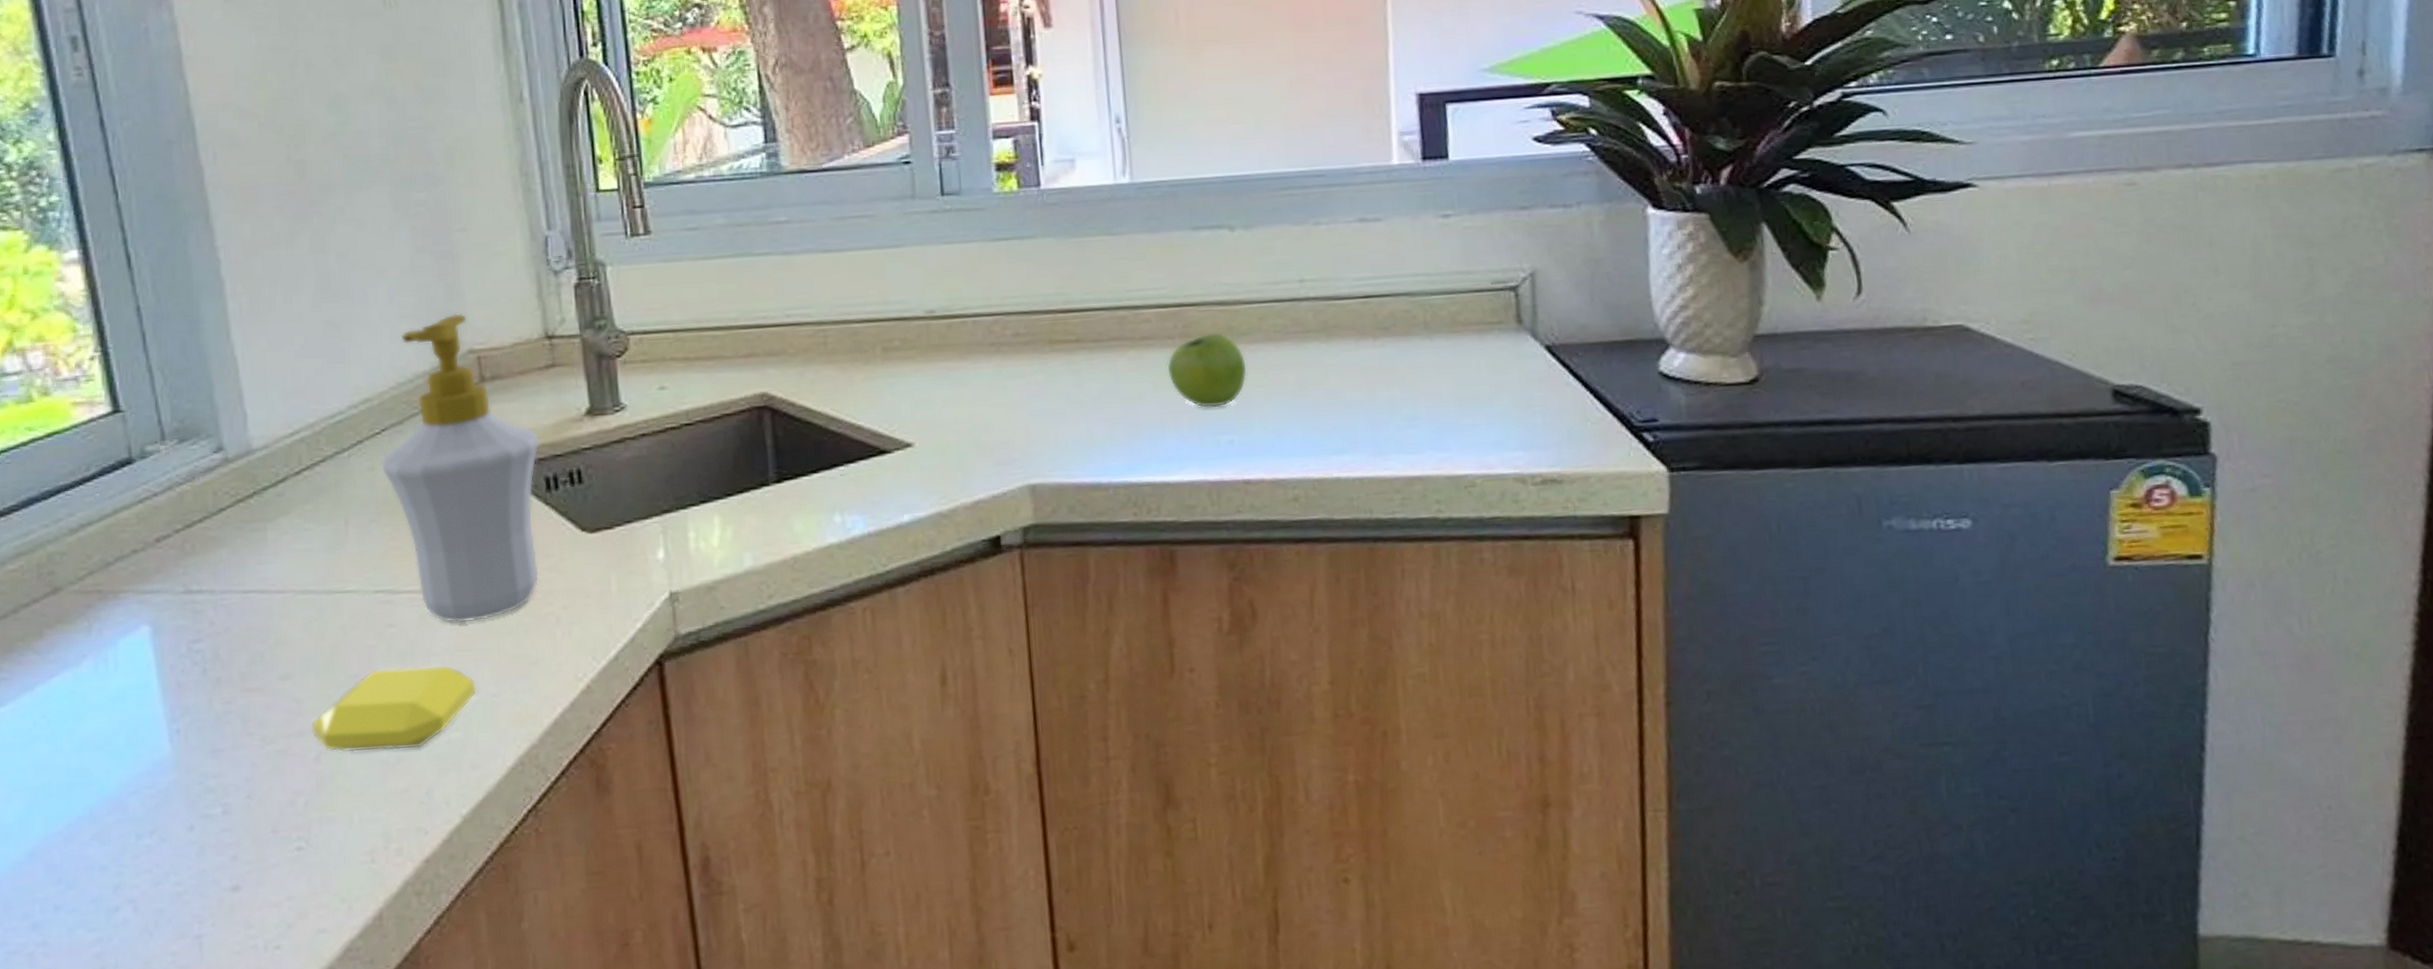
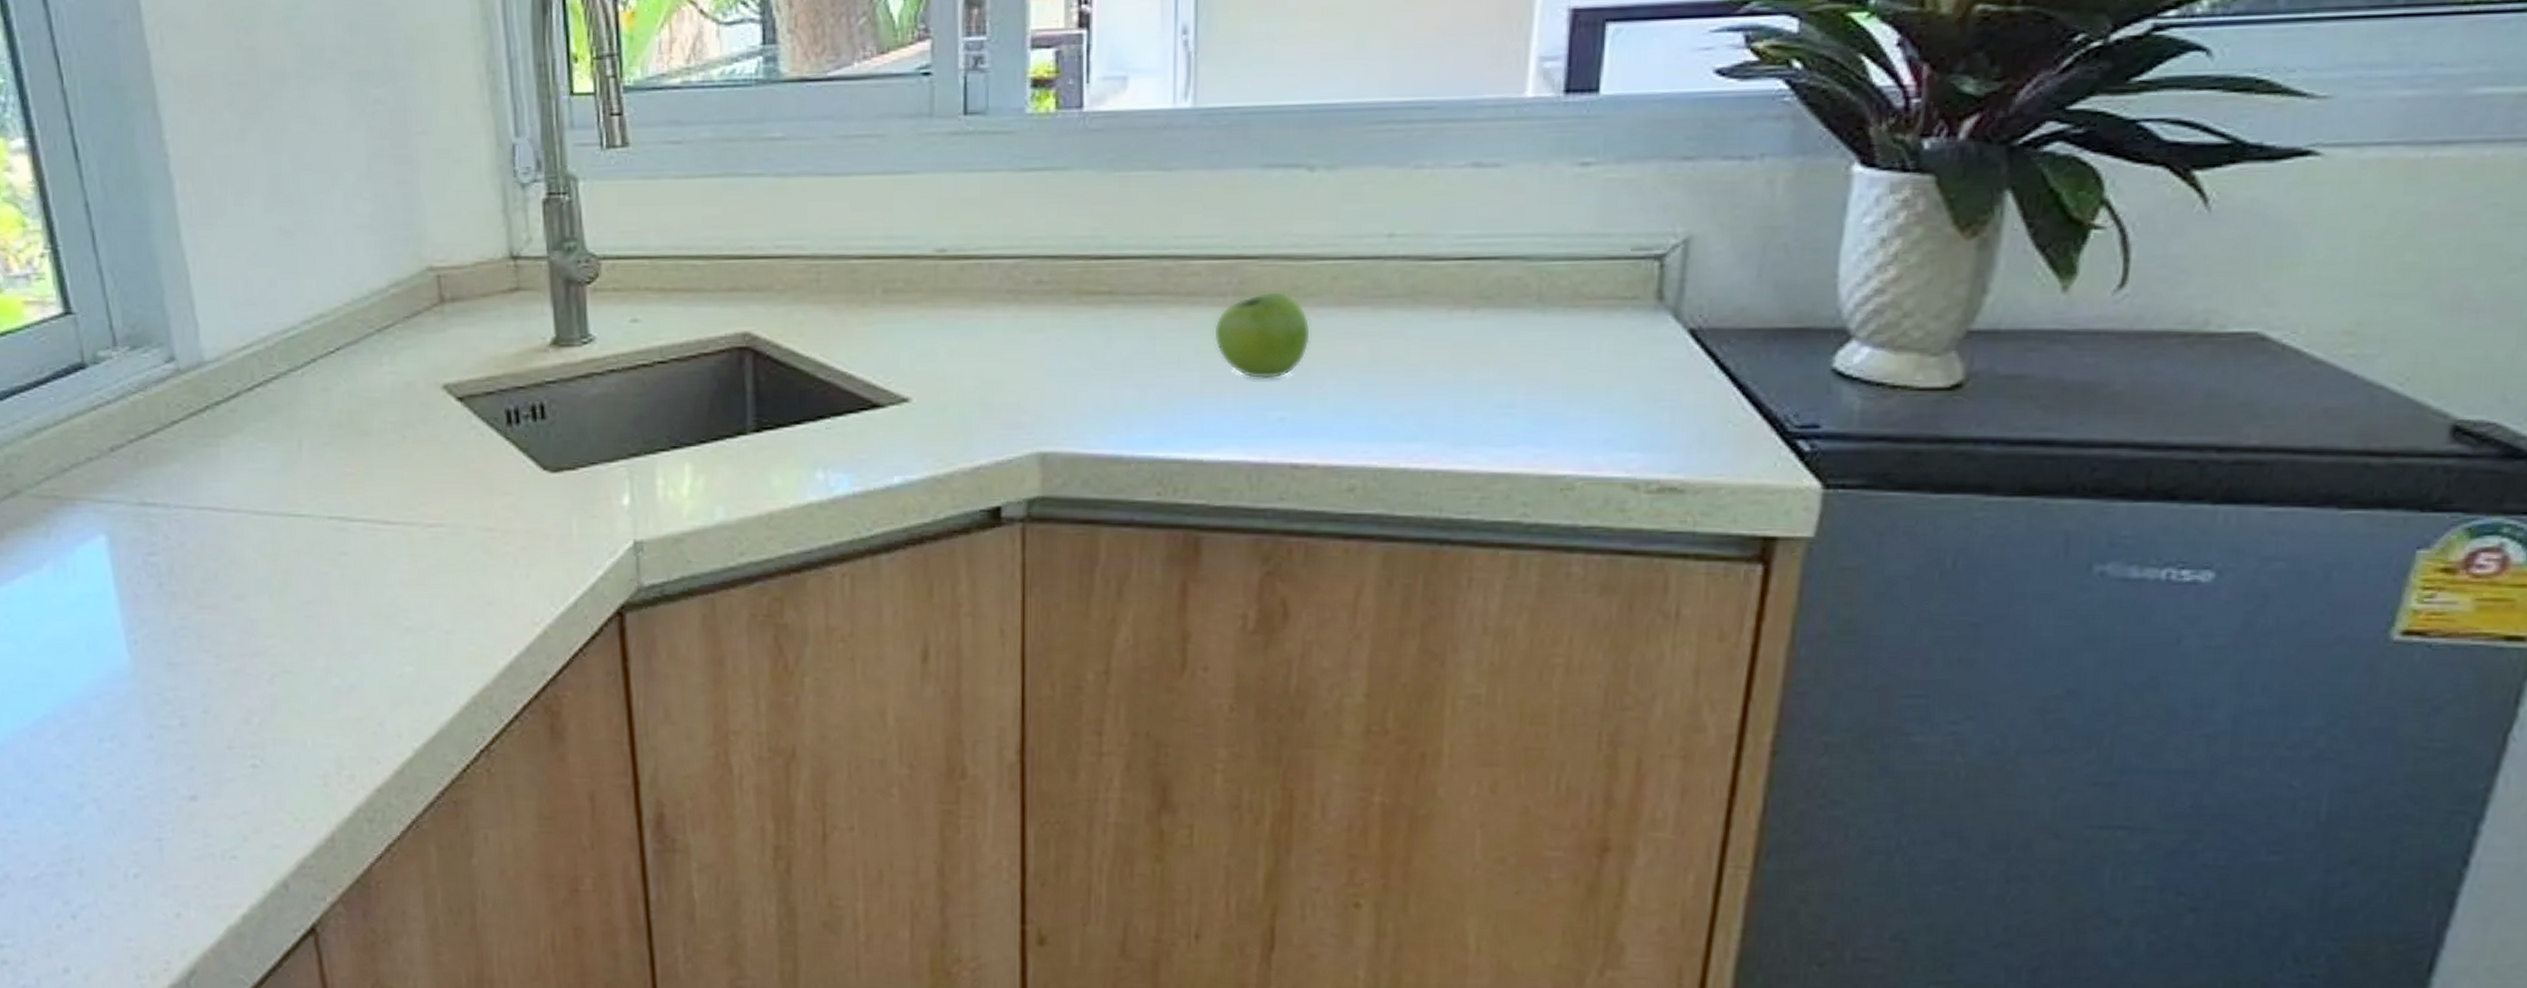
soap bar: present [312,665,477,753] -> none [265,596,431,680]
soap bottle: present [380,313,541,623] -> none [335,226,502,556]

